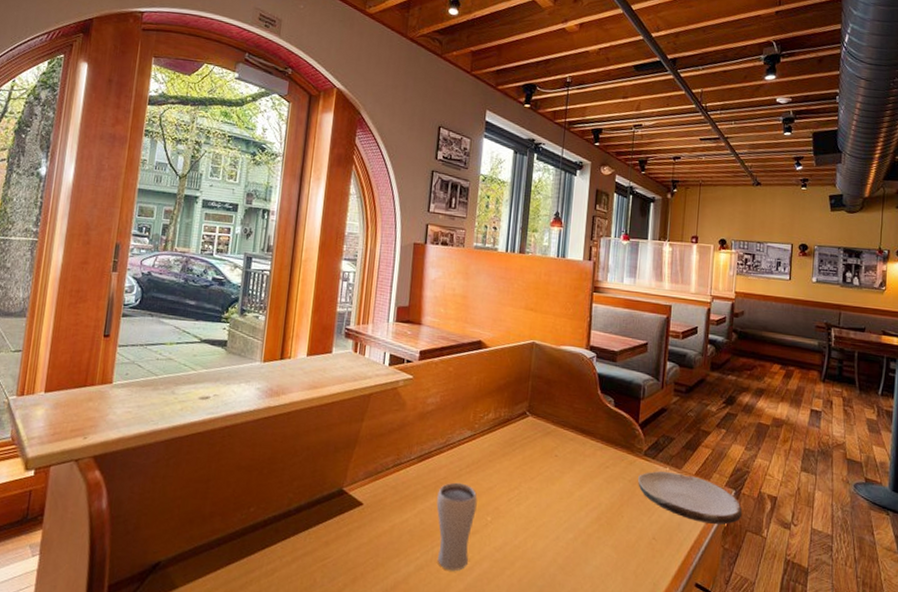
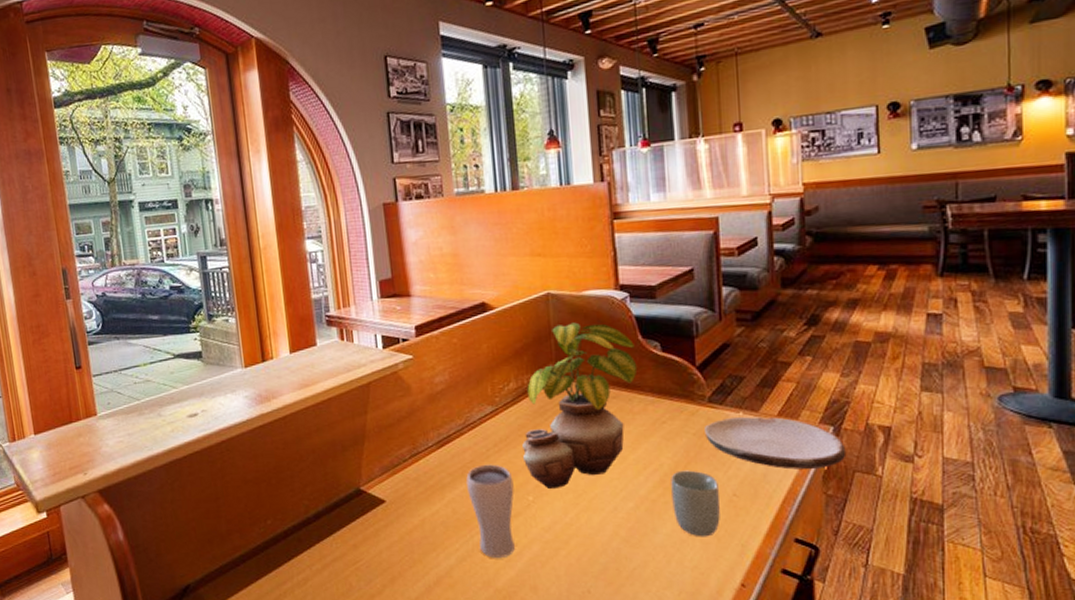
potted plant: none [489,370,594,514] -> present [522,322,638,490]
cup: none [604,511,642,573] -> present [671,470,720,537]

